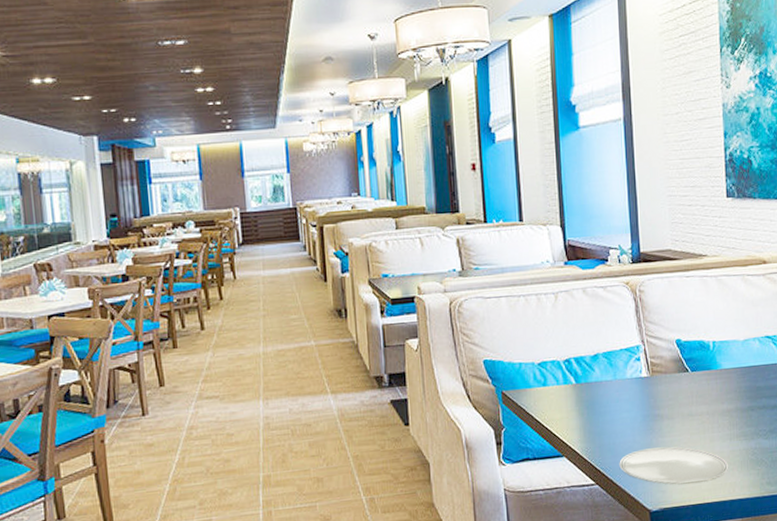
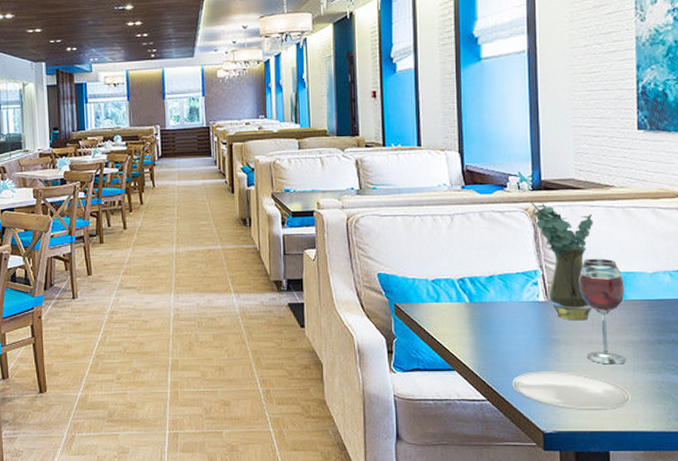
vase: none [631,275,692,395] -> present [530,202,593,321]
wineglass: none [678,328,723,436] -> present [579,258,626,365]

